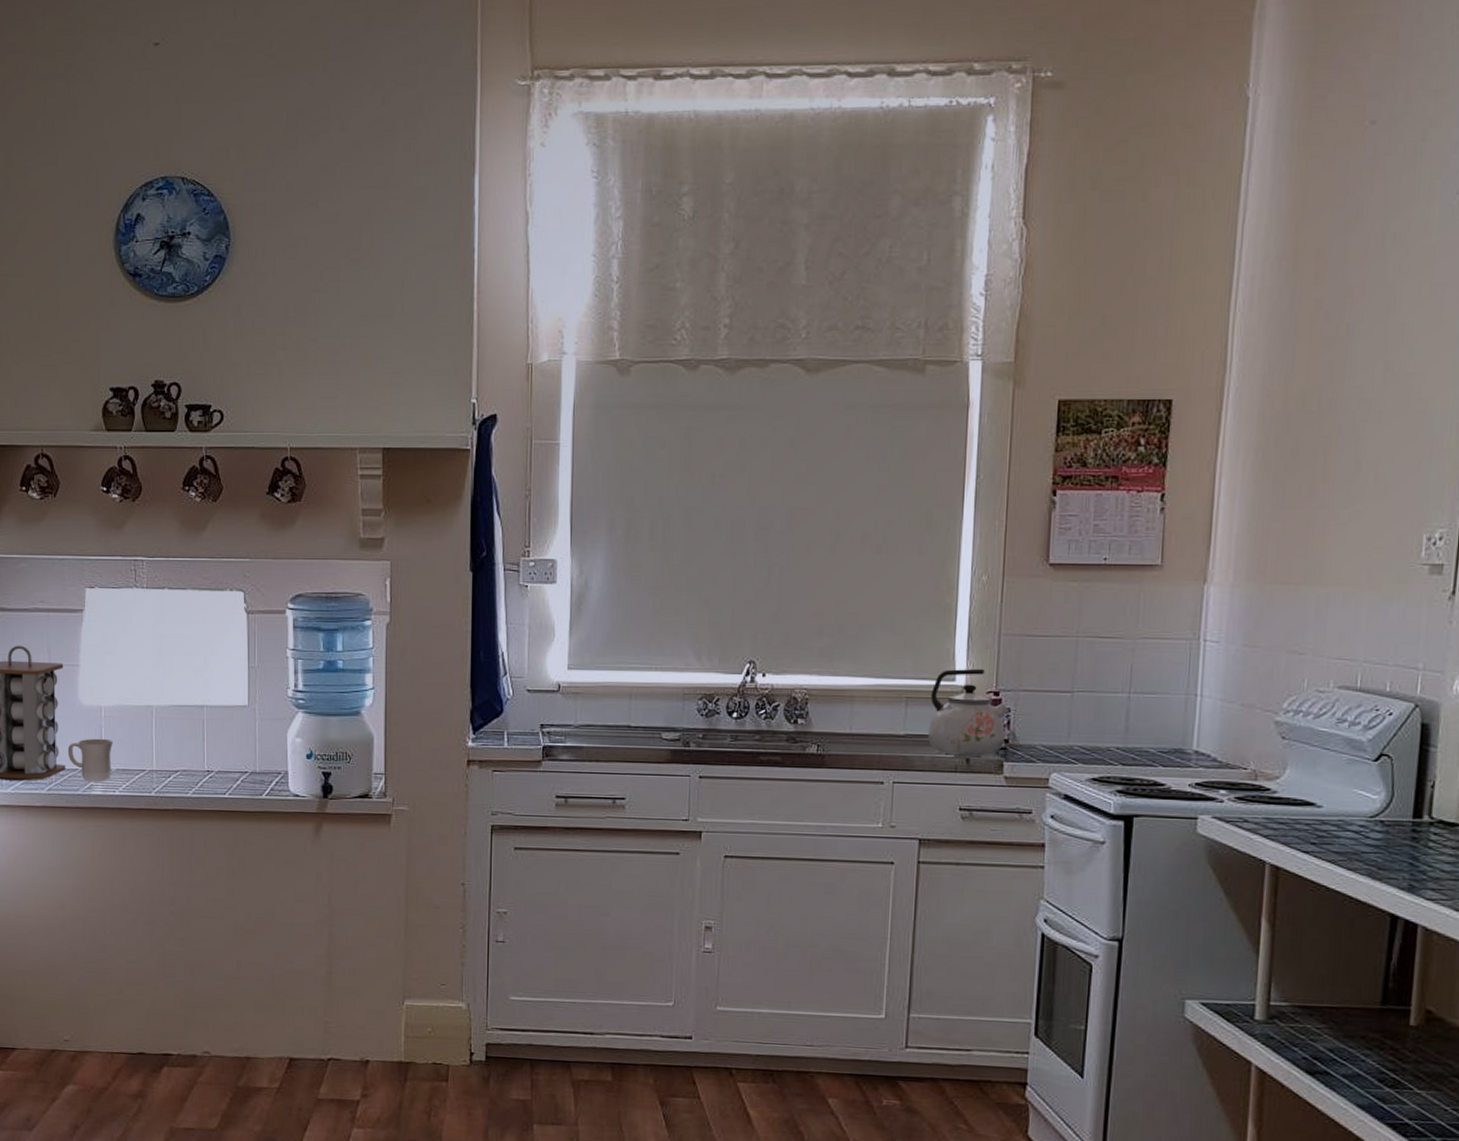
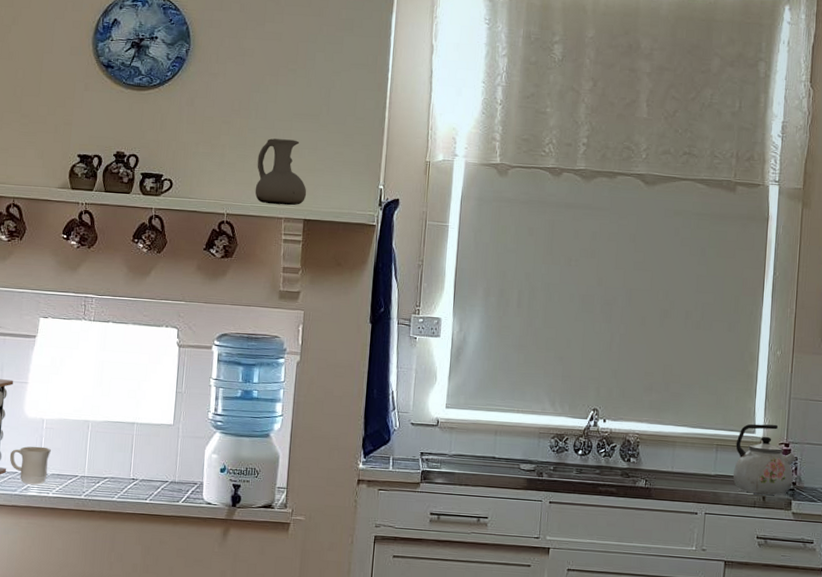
ceramic pitcher: none [321,349,384,432] -> present [255,138,307,206]

